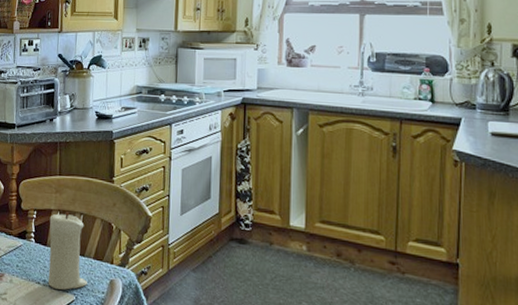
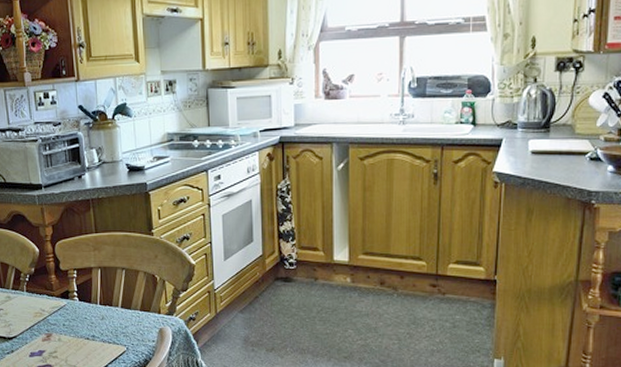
candle: present [47,212,87,291] -> none [91,268,137,344]

